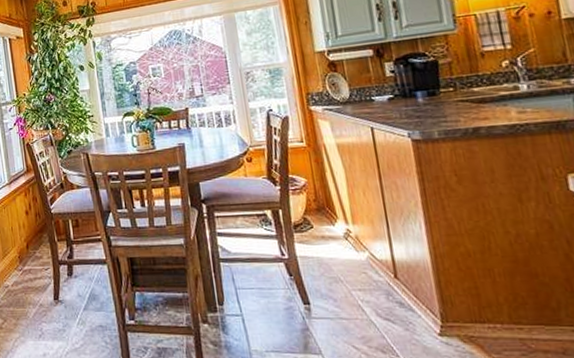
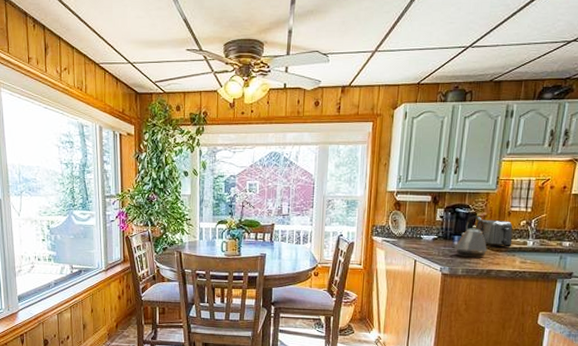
kettle: none [421,63,466,116] -> present [456,215,487,258]
toaster: none [441,64,498,99] -> present [476,219,513,247]

